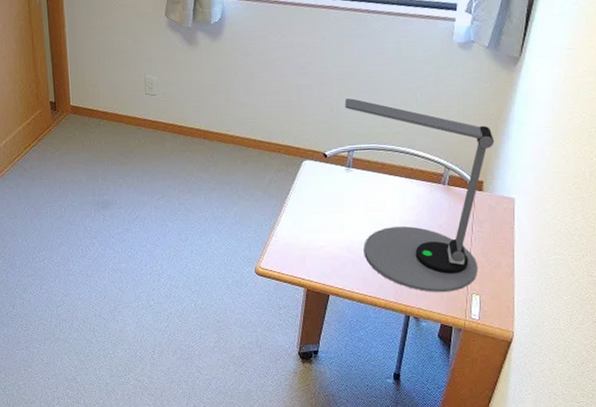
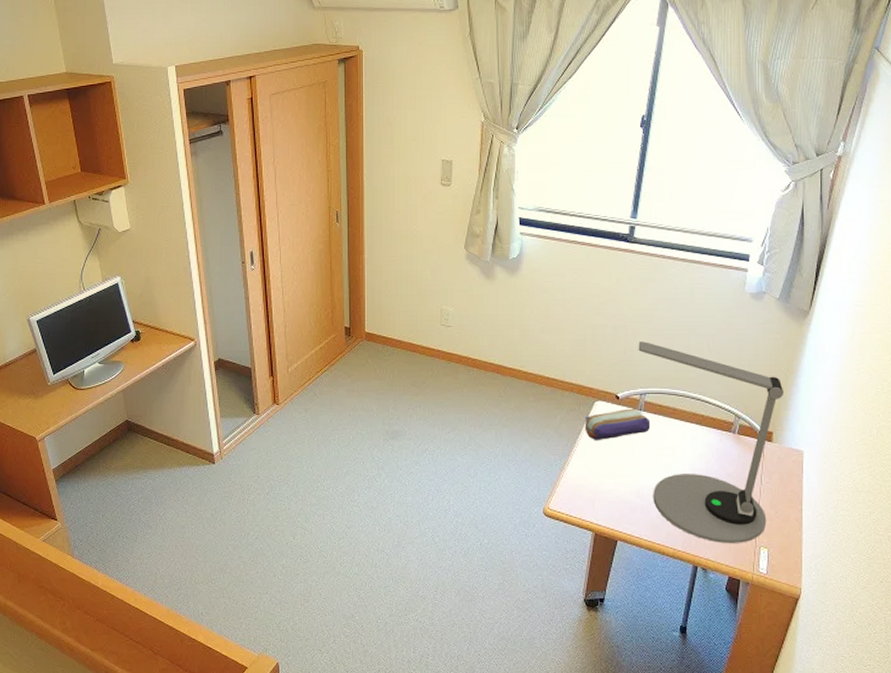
pencil case: none [293,166,360,200] -> present [585,409,651,441]

